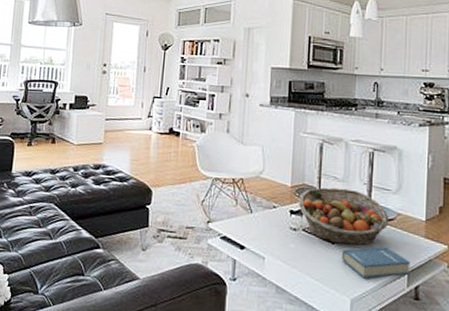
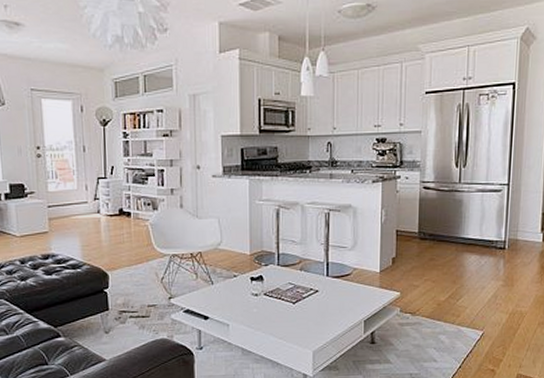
fruit basket: present [299,187,389,245] -> none [259,250,346,303]
hardback book: present [342,246,411,279] -> none [303,300,367,332]

